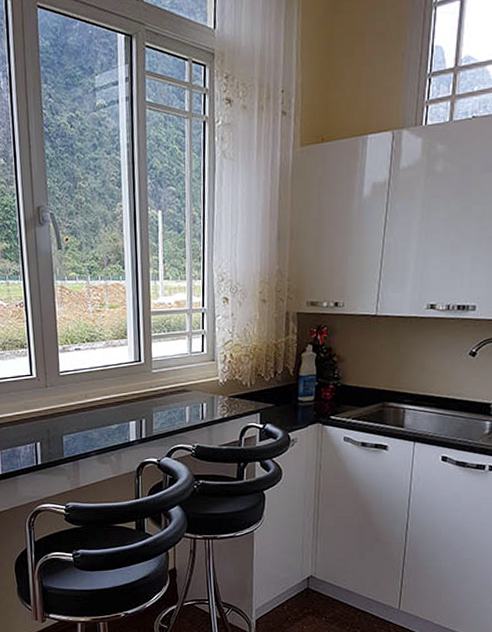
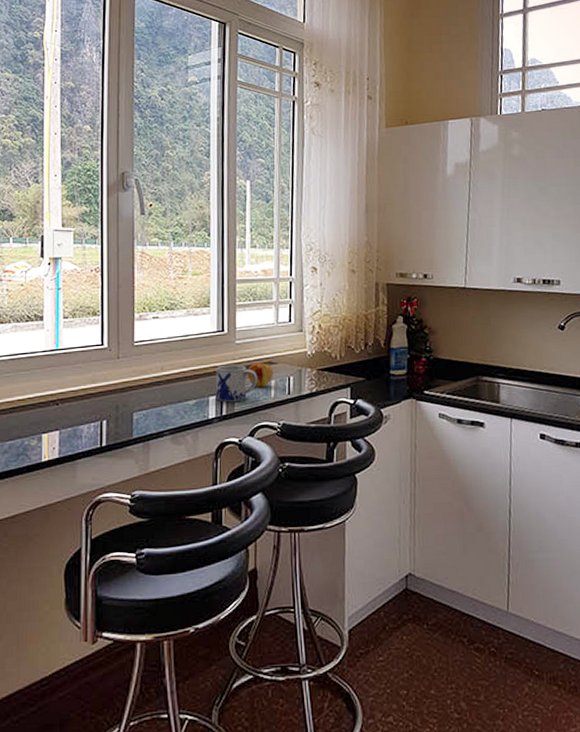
mug: none [135,392,174,427] -> present [215,364,258,403]
fruit: none [164,390,188,413] -> present [248,363,274,387]

